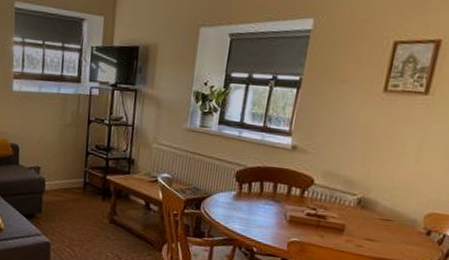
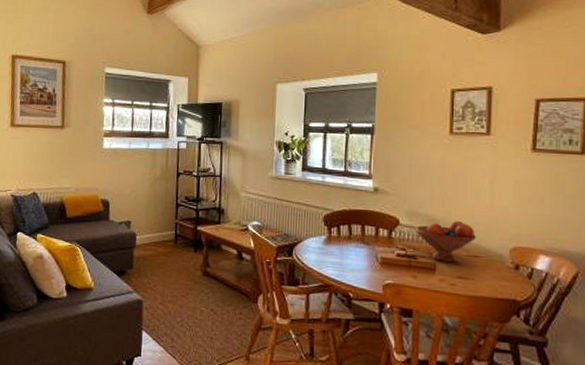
fruit bowl: none [328,183,392,225] -> present [414,220,476,262]

